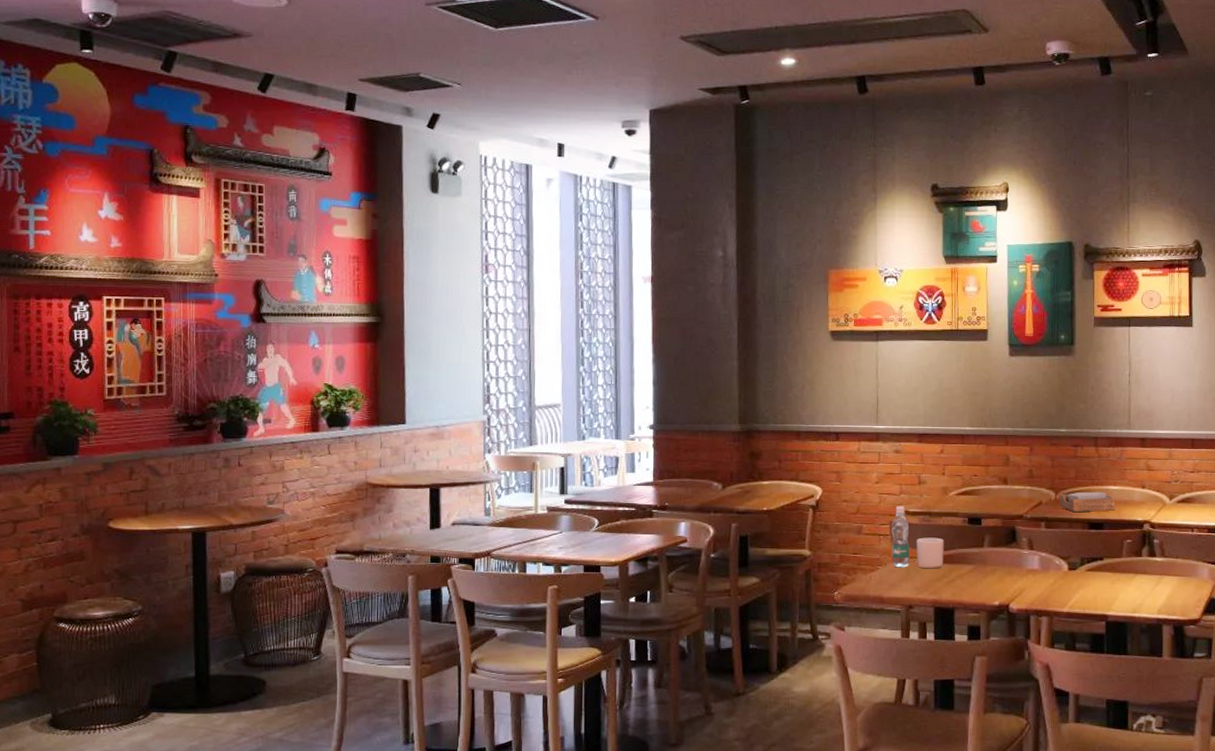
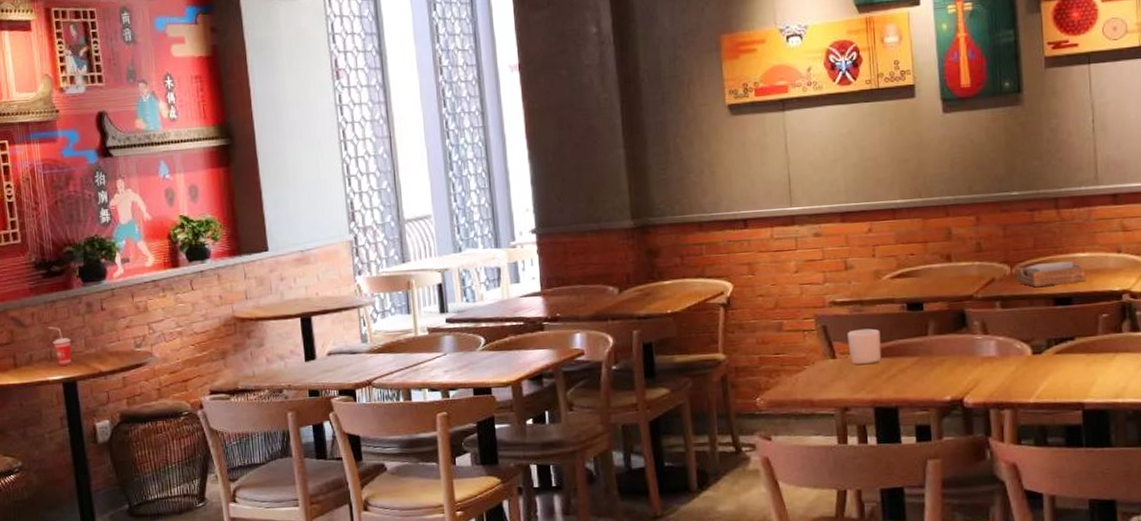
beverage cup: none [182,478,205,516] -> present [47,327,72,366]
bottle: present [891,506,910,568] -> none [817,296,842,366]

